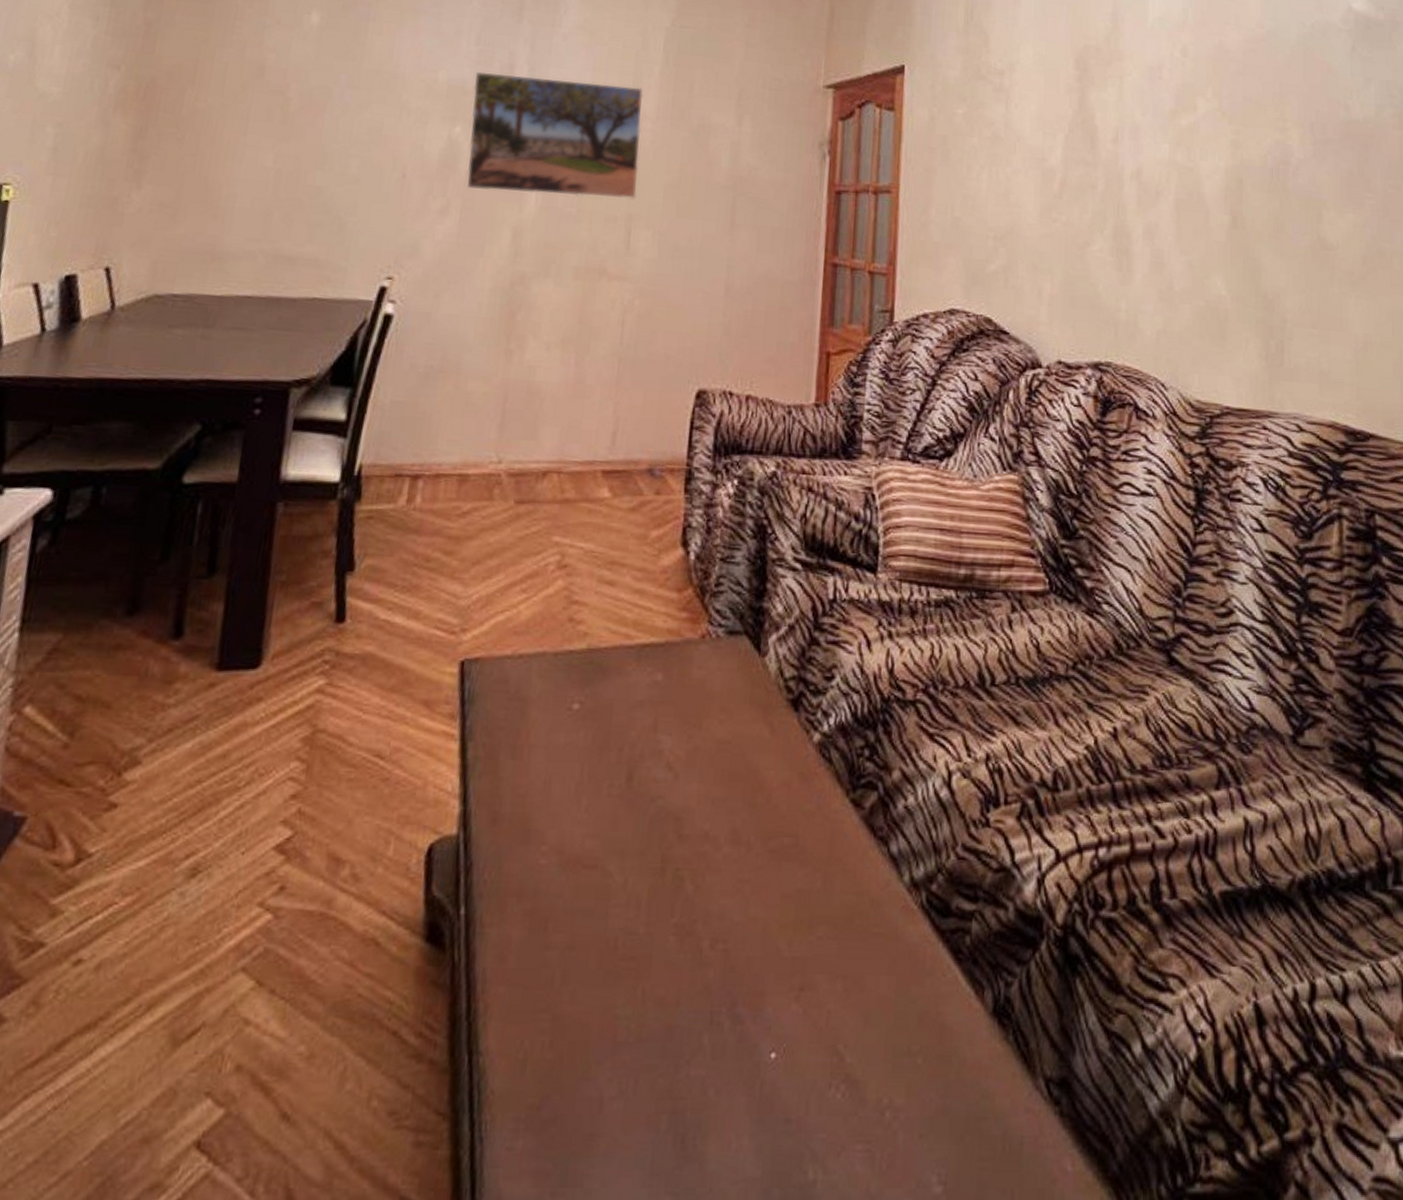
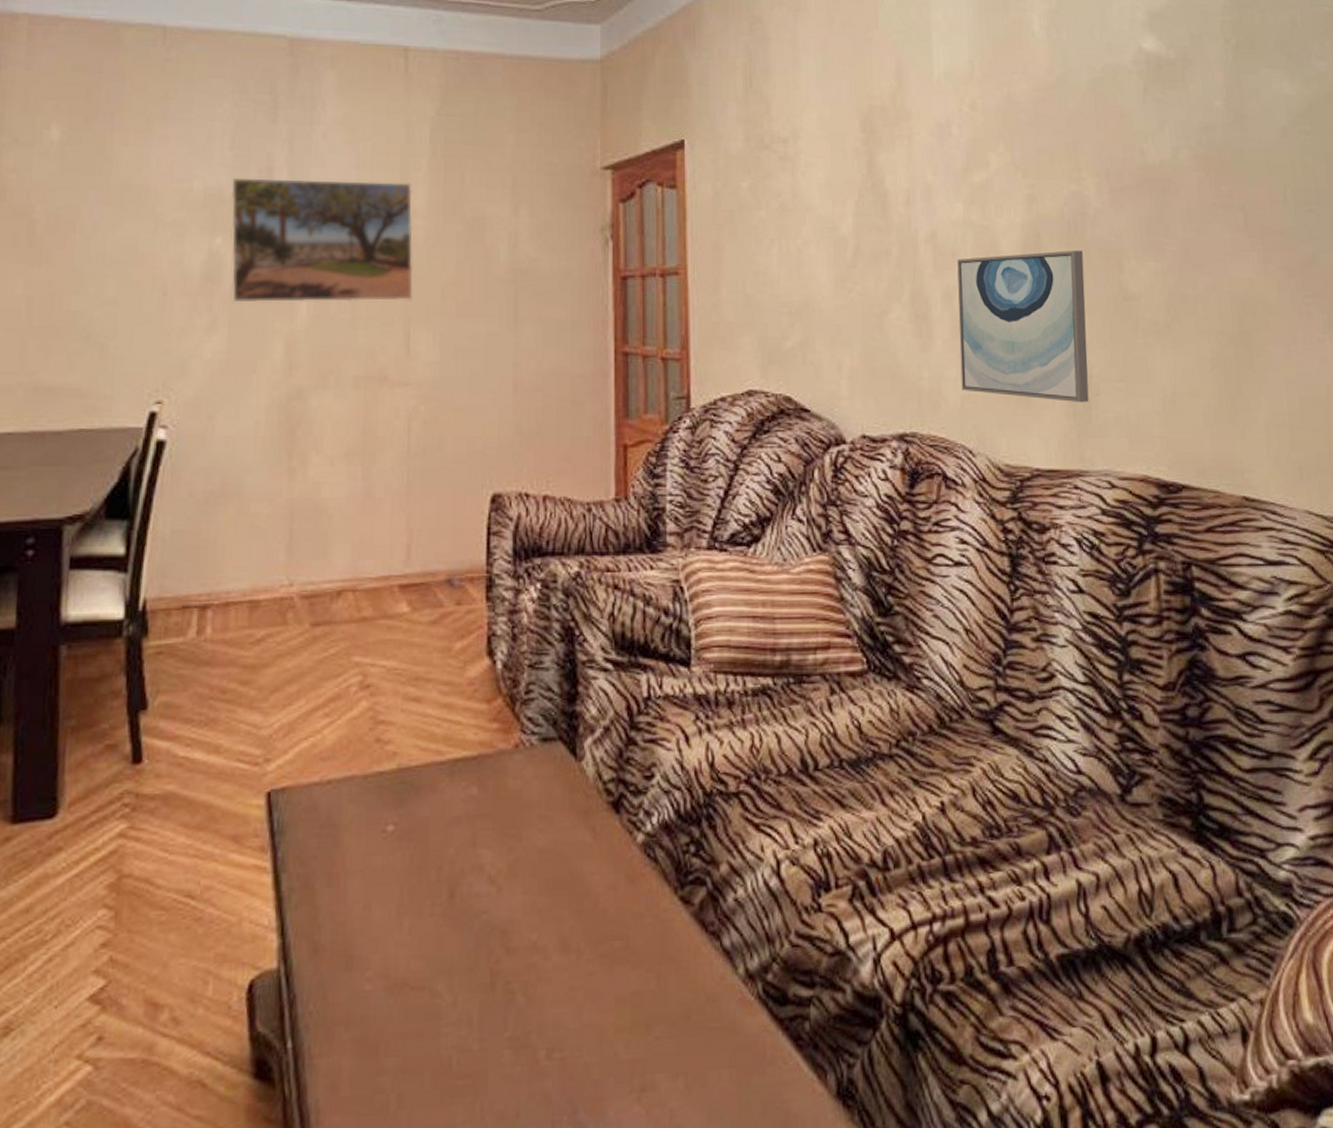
wall art: none [1157,197,1284,346] -> present [957,250,1089,403]

